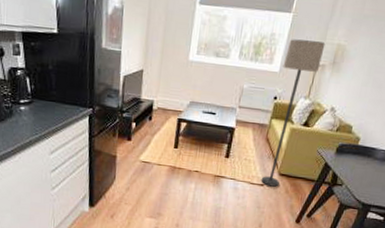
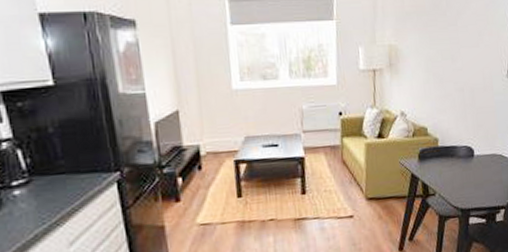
lamp: present [261,39,325,187] -> none [339,45,378,216]

